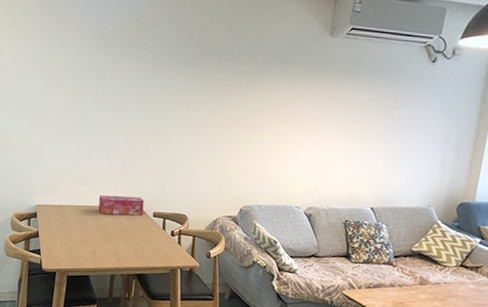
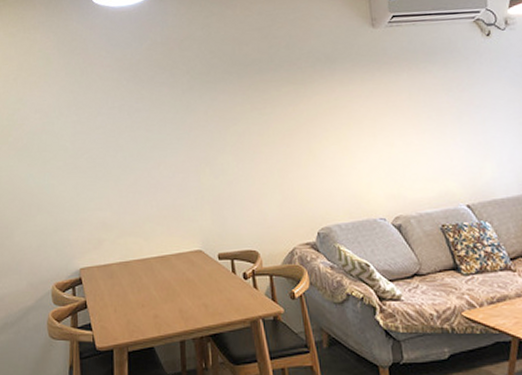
tissue box: present [98,195,144,216] -> none [151,238,206,266]

